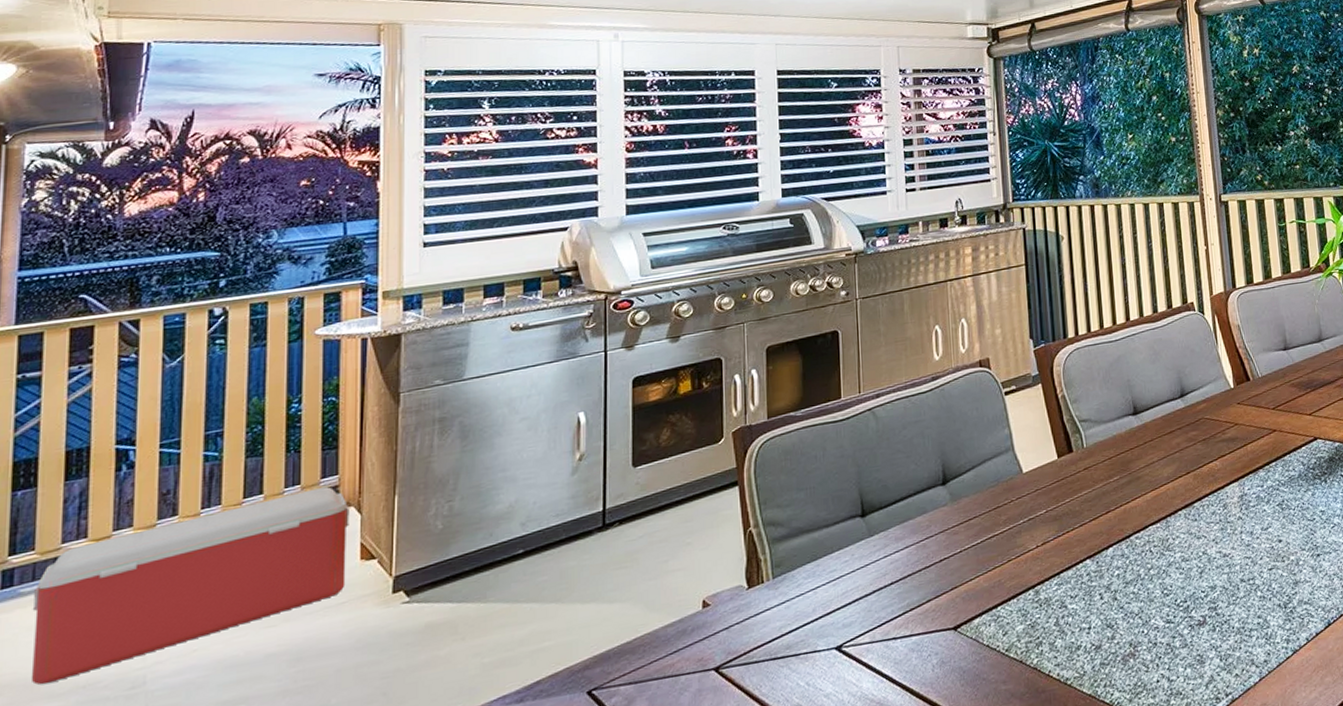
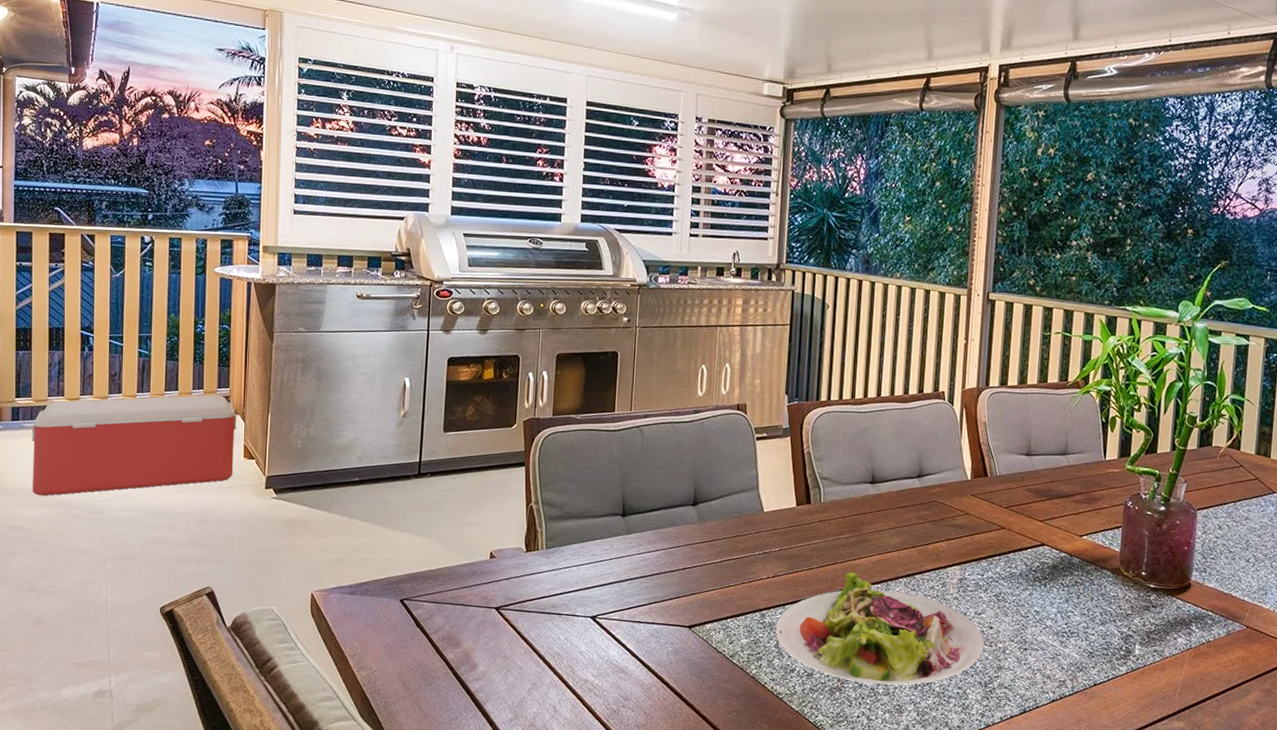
salad plate: none [1053,517,1277,642] -> present [776,572,984,685]

